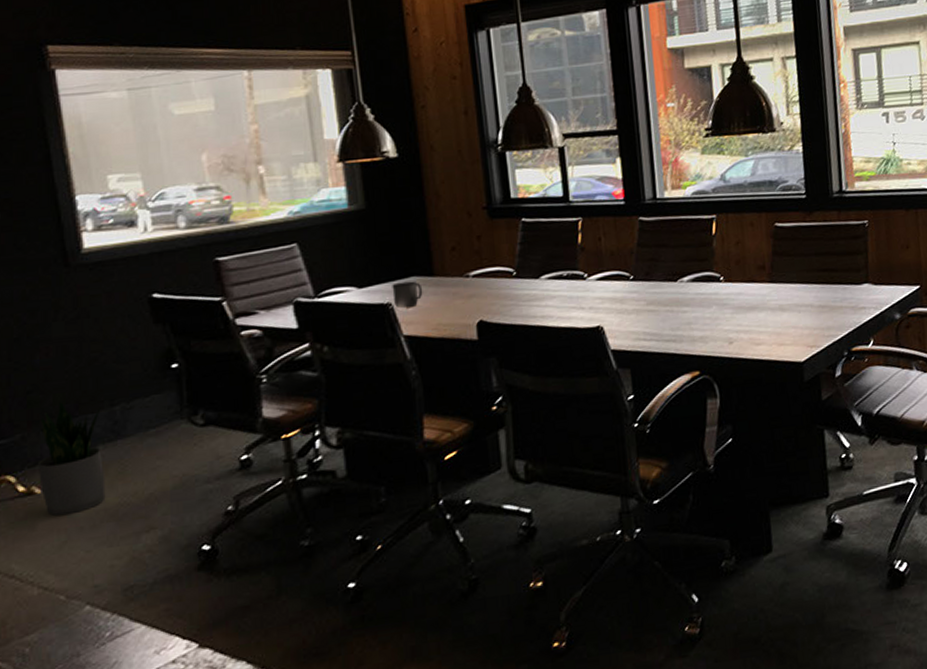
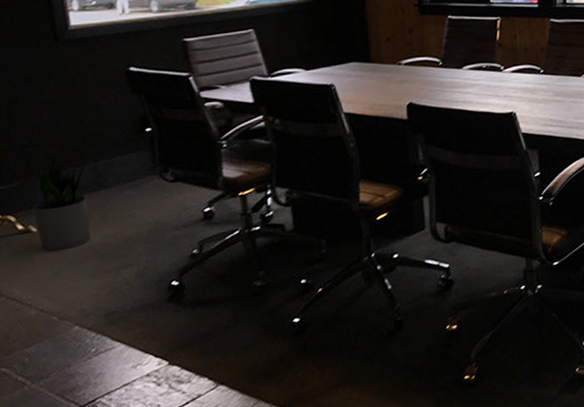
mug: present [392,281,423,309] -> none [334,66,361,90]

